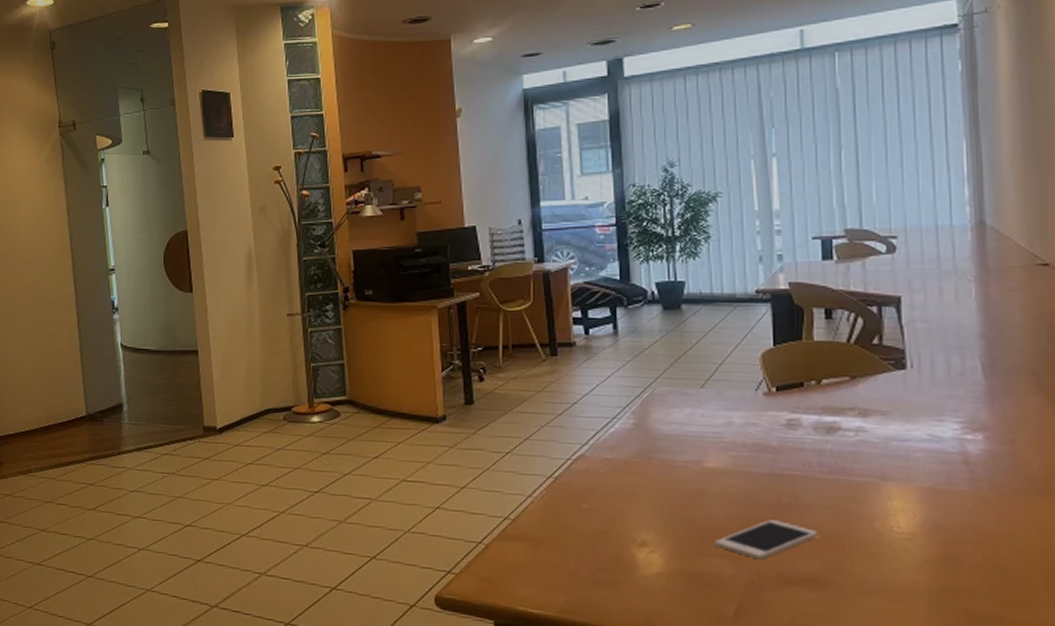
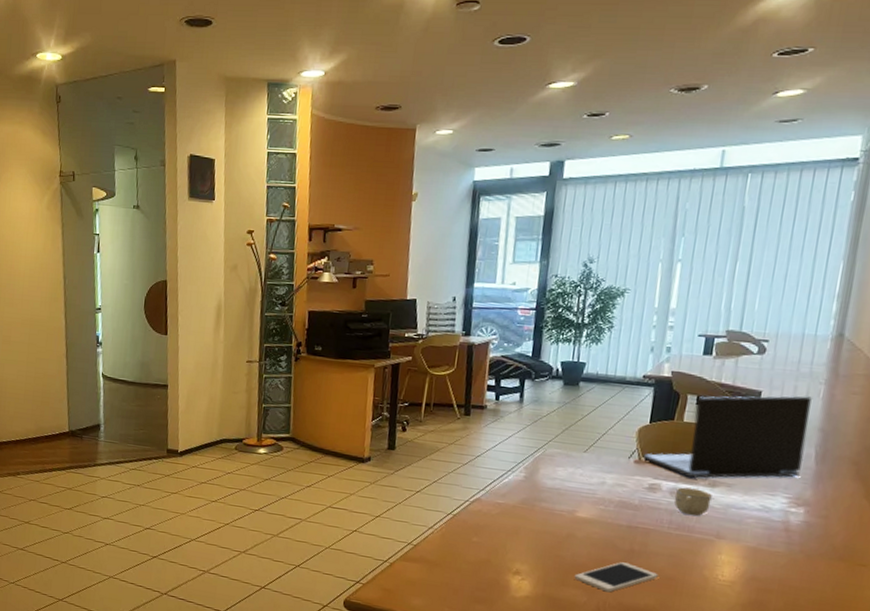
laptop: none [772,297,969,409] -> present [642,395,812,478]
cup: none [820,420,866,455] -> present [674,487,712,516]

